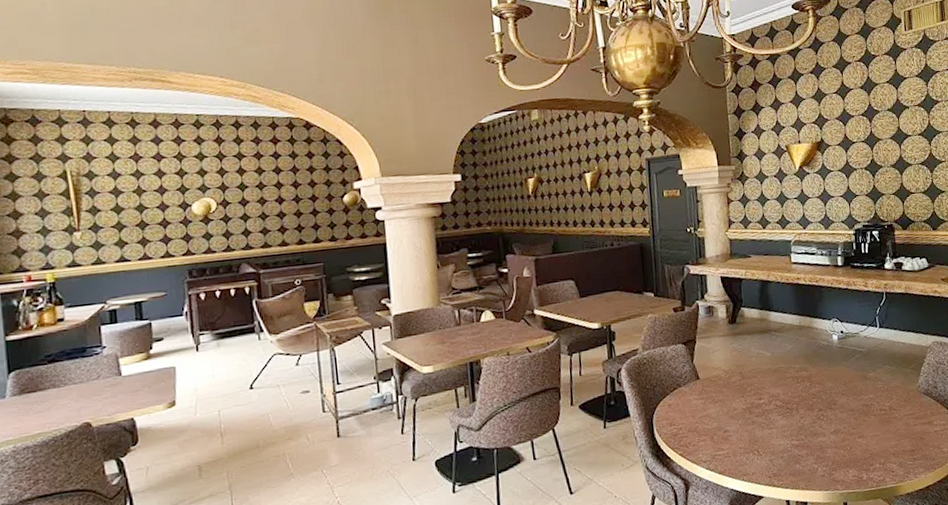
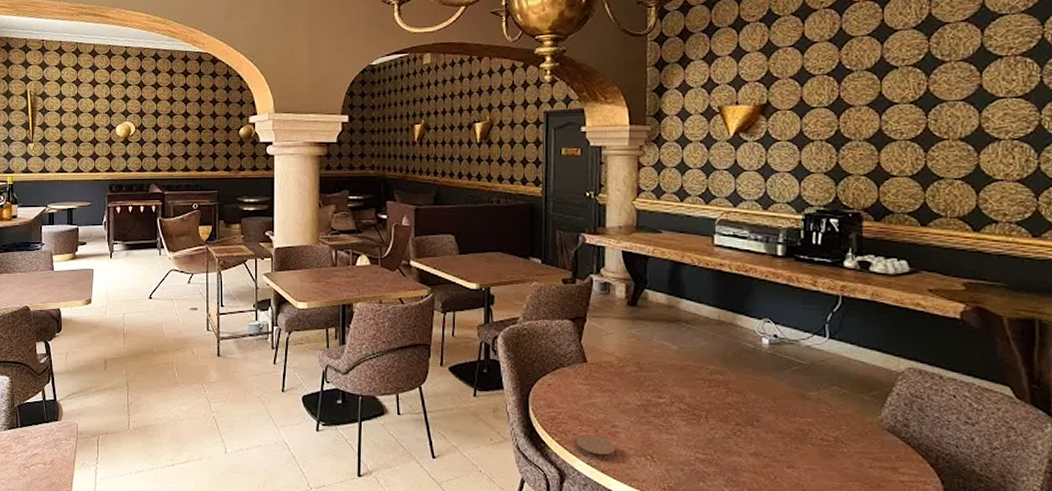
coaster: none [695,442,729,464] -> present [575,434,616,460]

